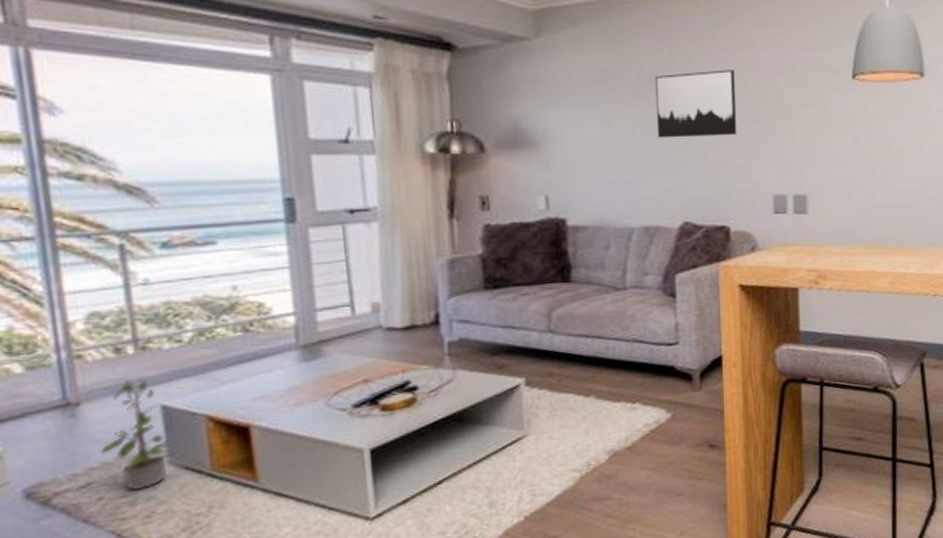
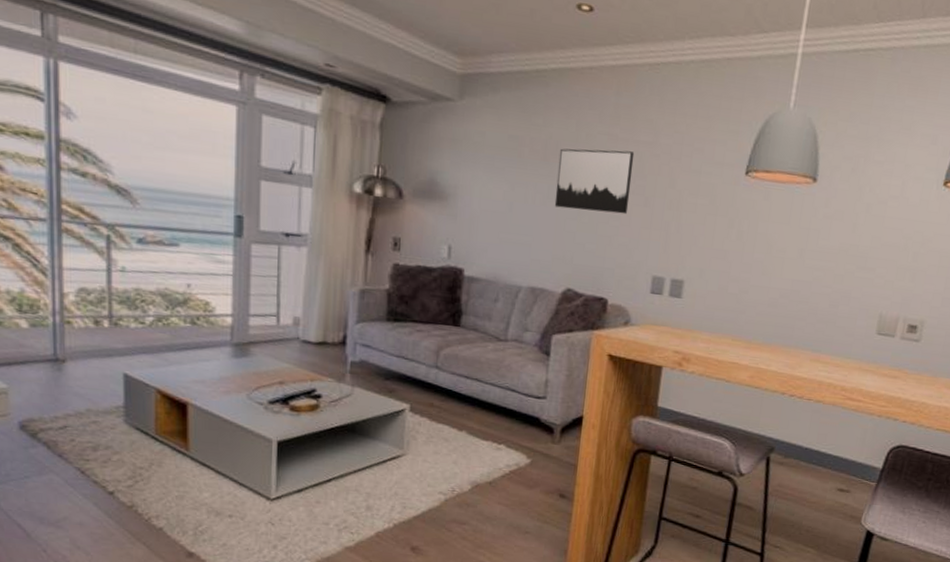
potted plant: present [99,379,168,490] -> none [76,348,125,439]

